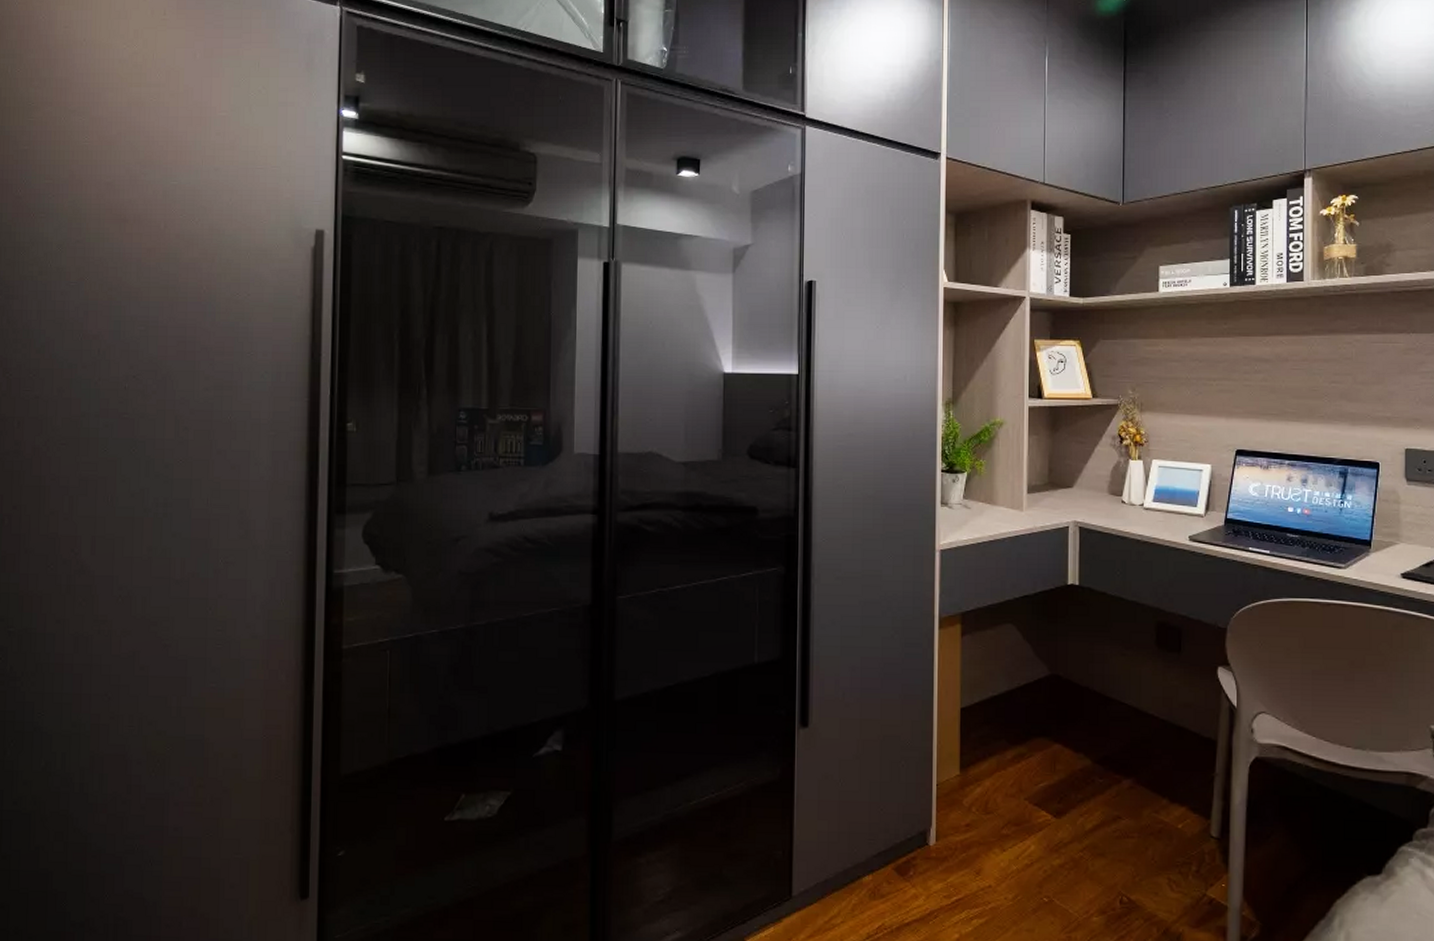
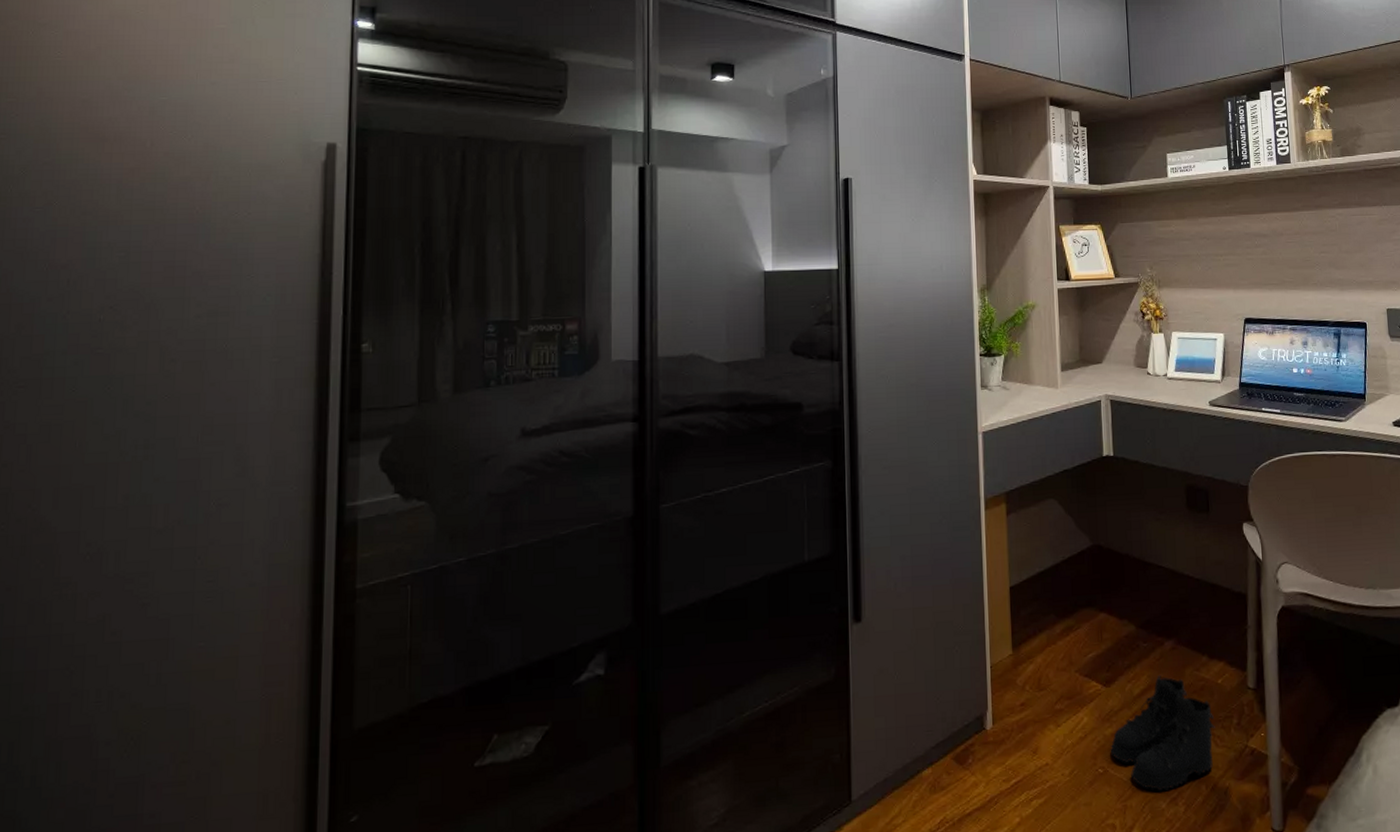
boots: none [1057,812,1172,929] -> present [1110,674,1215,792]

